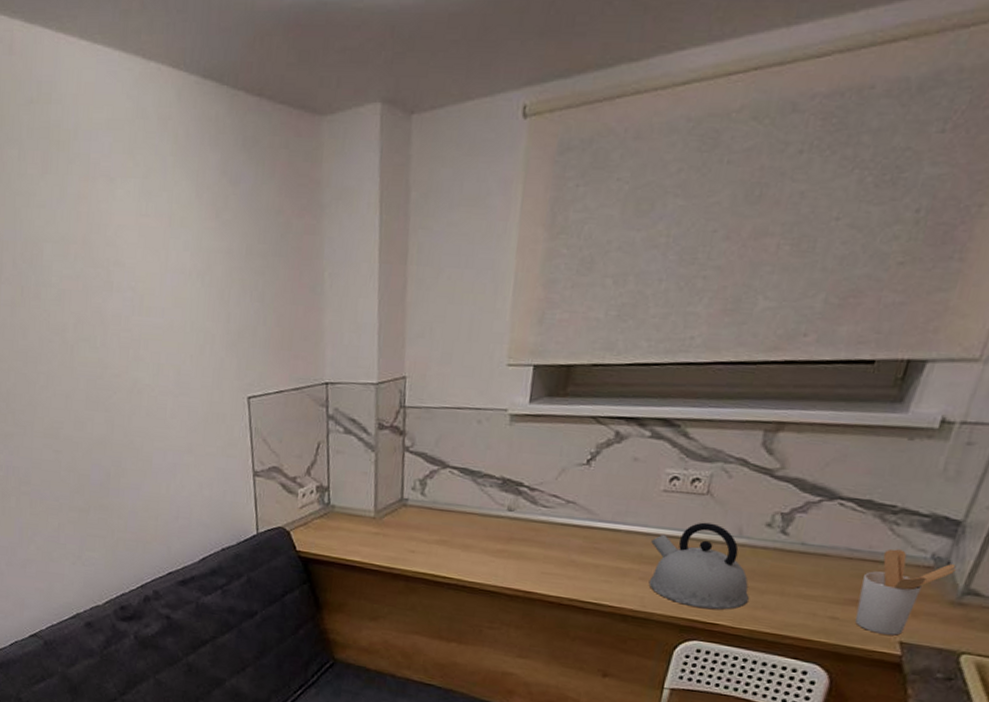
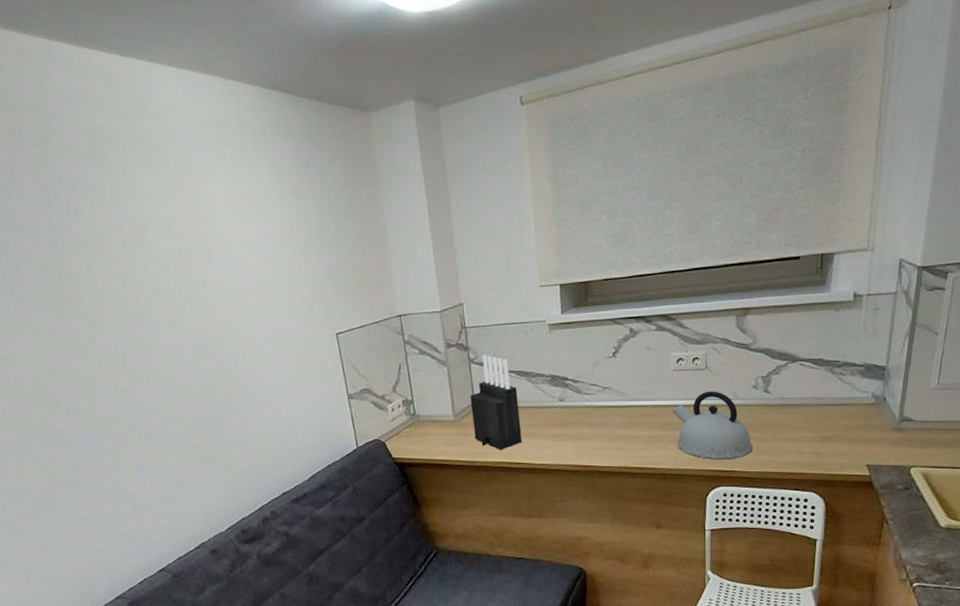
knife block: none [396,442,458,560] -> present [470,354,522,450]
utensil holder: present [854,549,957,635] -> none [830,393,891,460]

